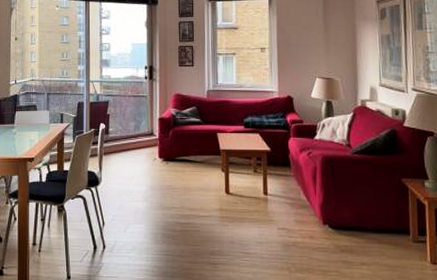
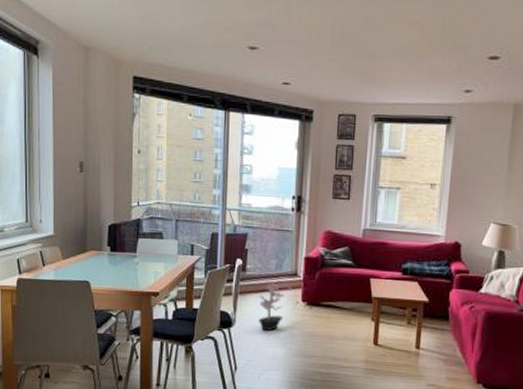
potted plant: none [122,141,149,187] -> present [259,281,292,331]

